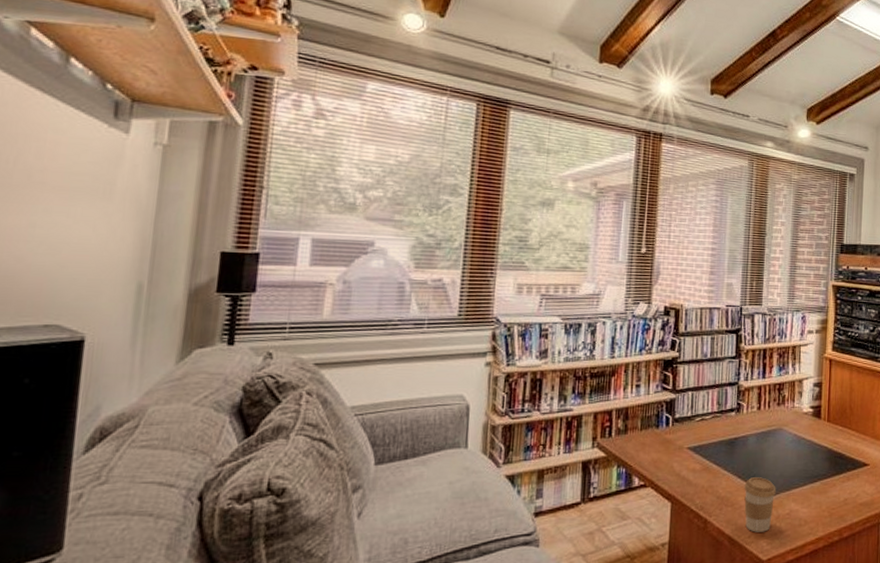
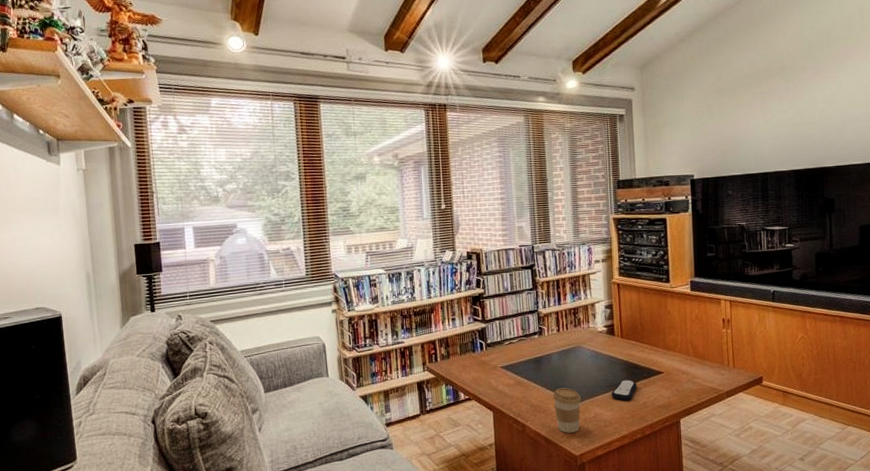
remote control: none [810,471,839,496] -> present [611,379,637,401]

